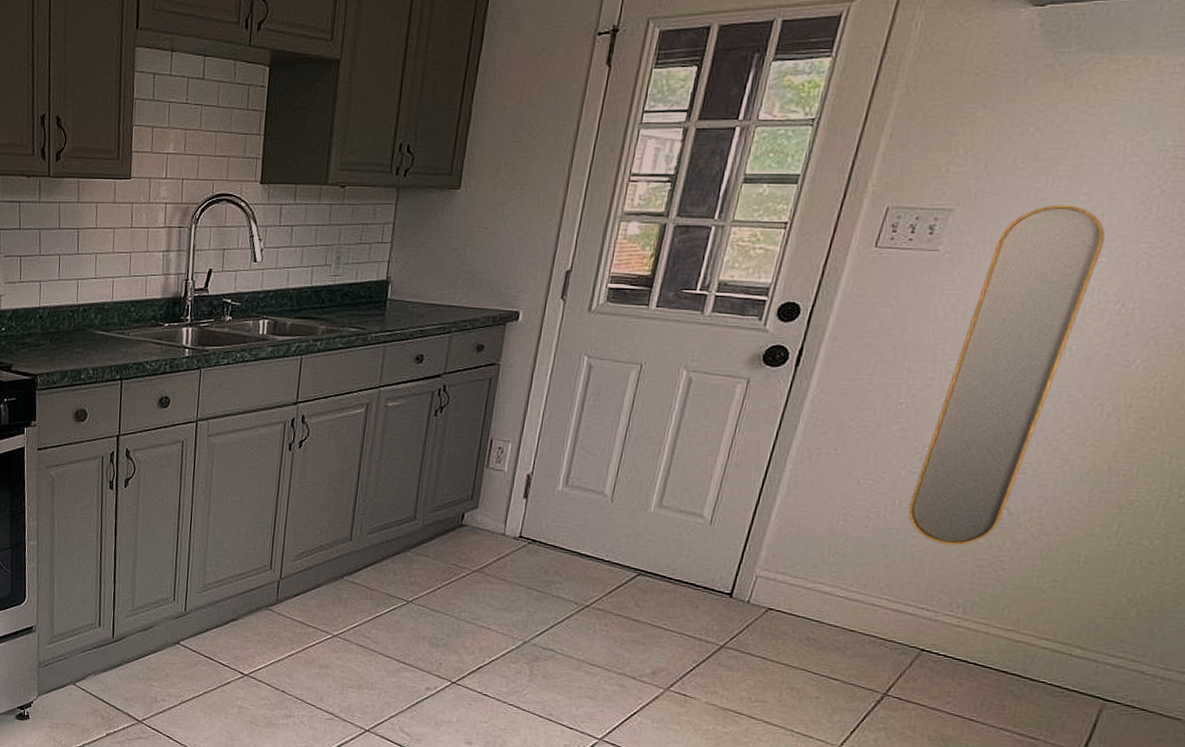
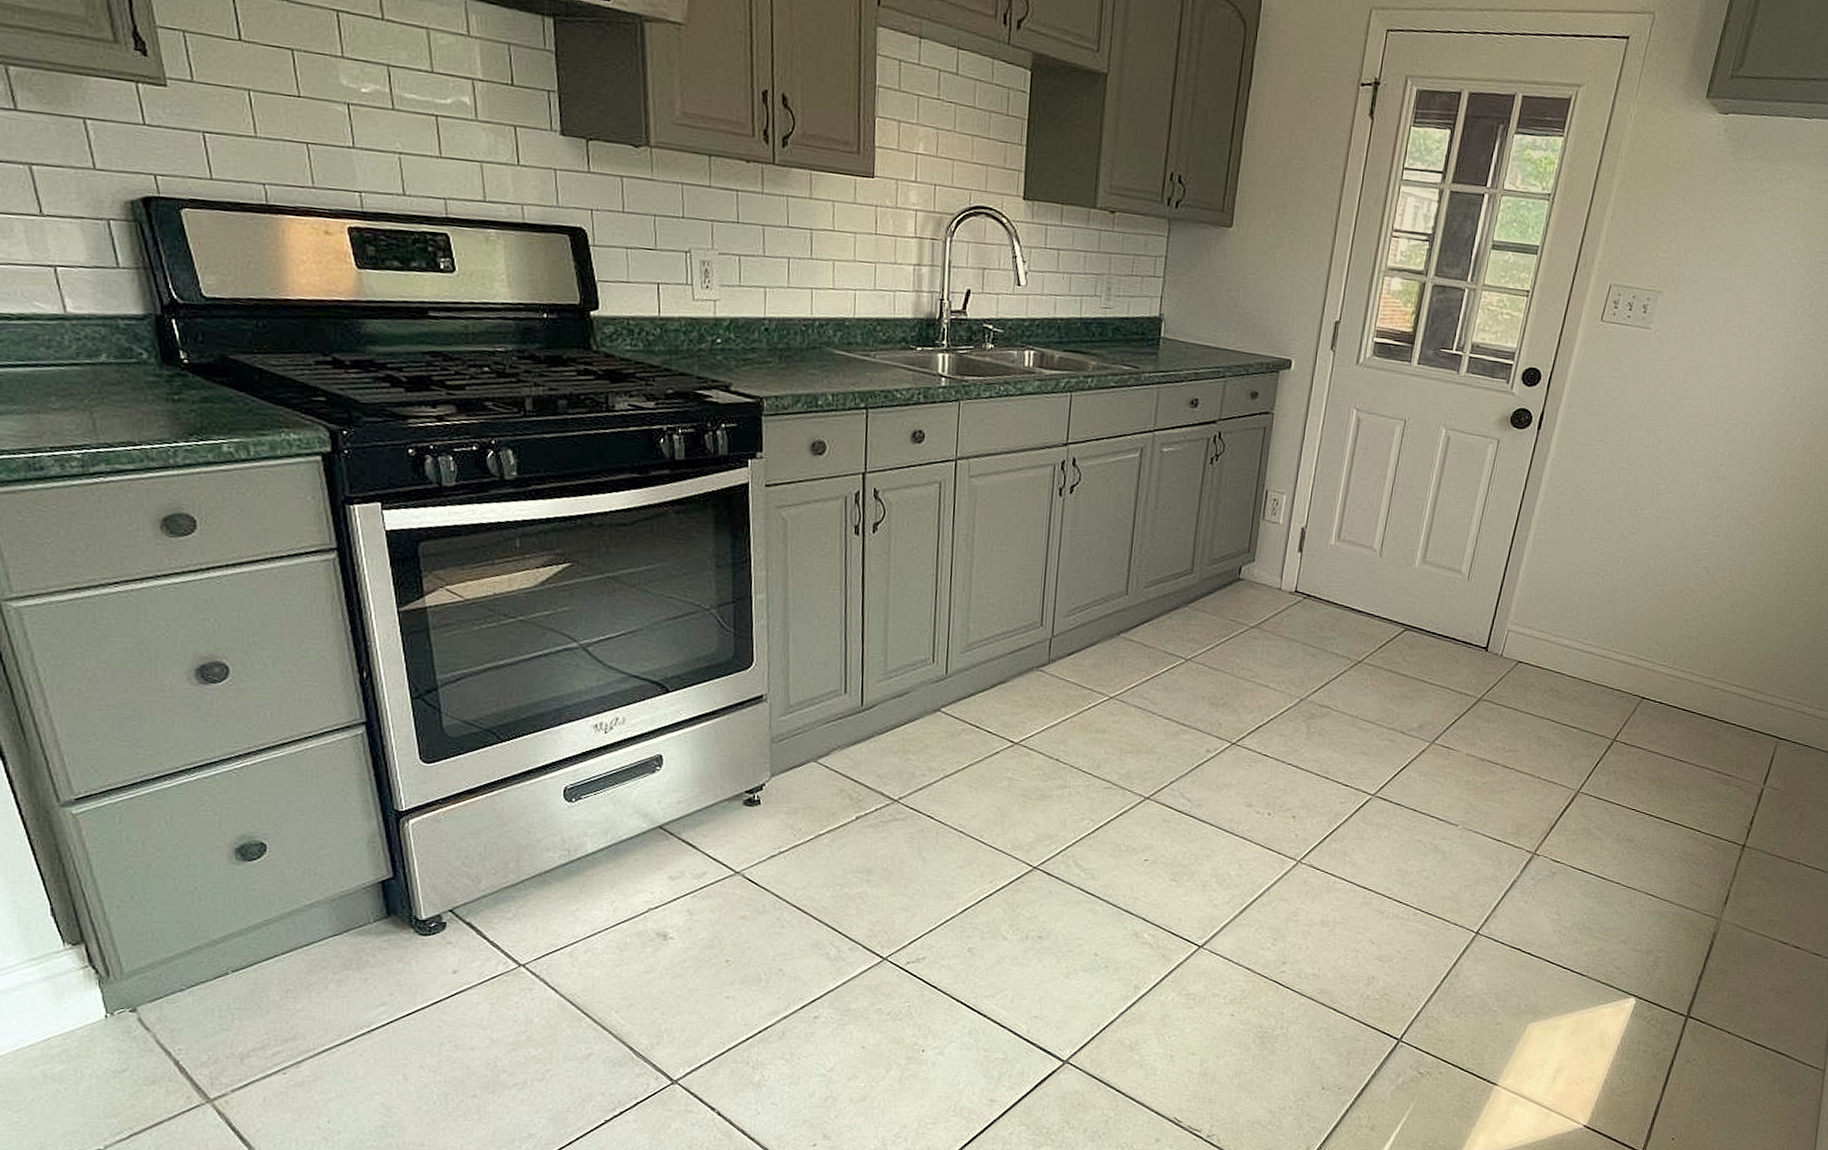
home mirror: present [907,204,1106,546] -> none [1629,295,1774,602]

